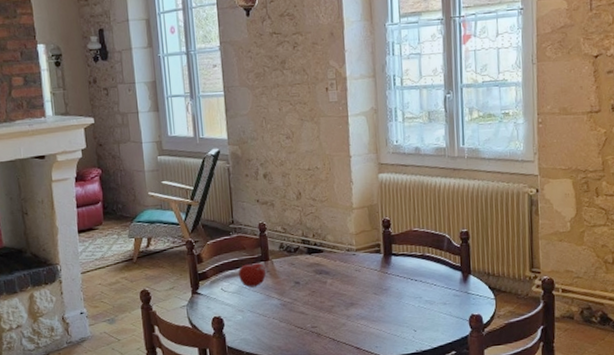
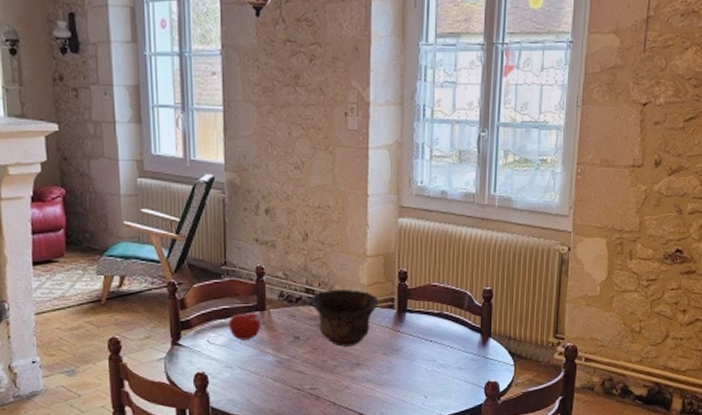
bowl: none [306,238,367,289] -> present [310,289,379,347]

